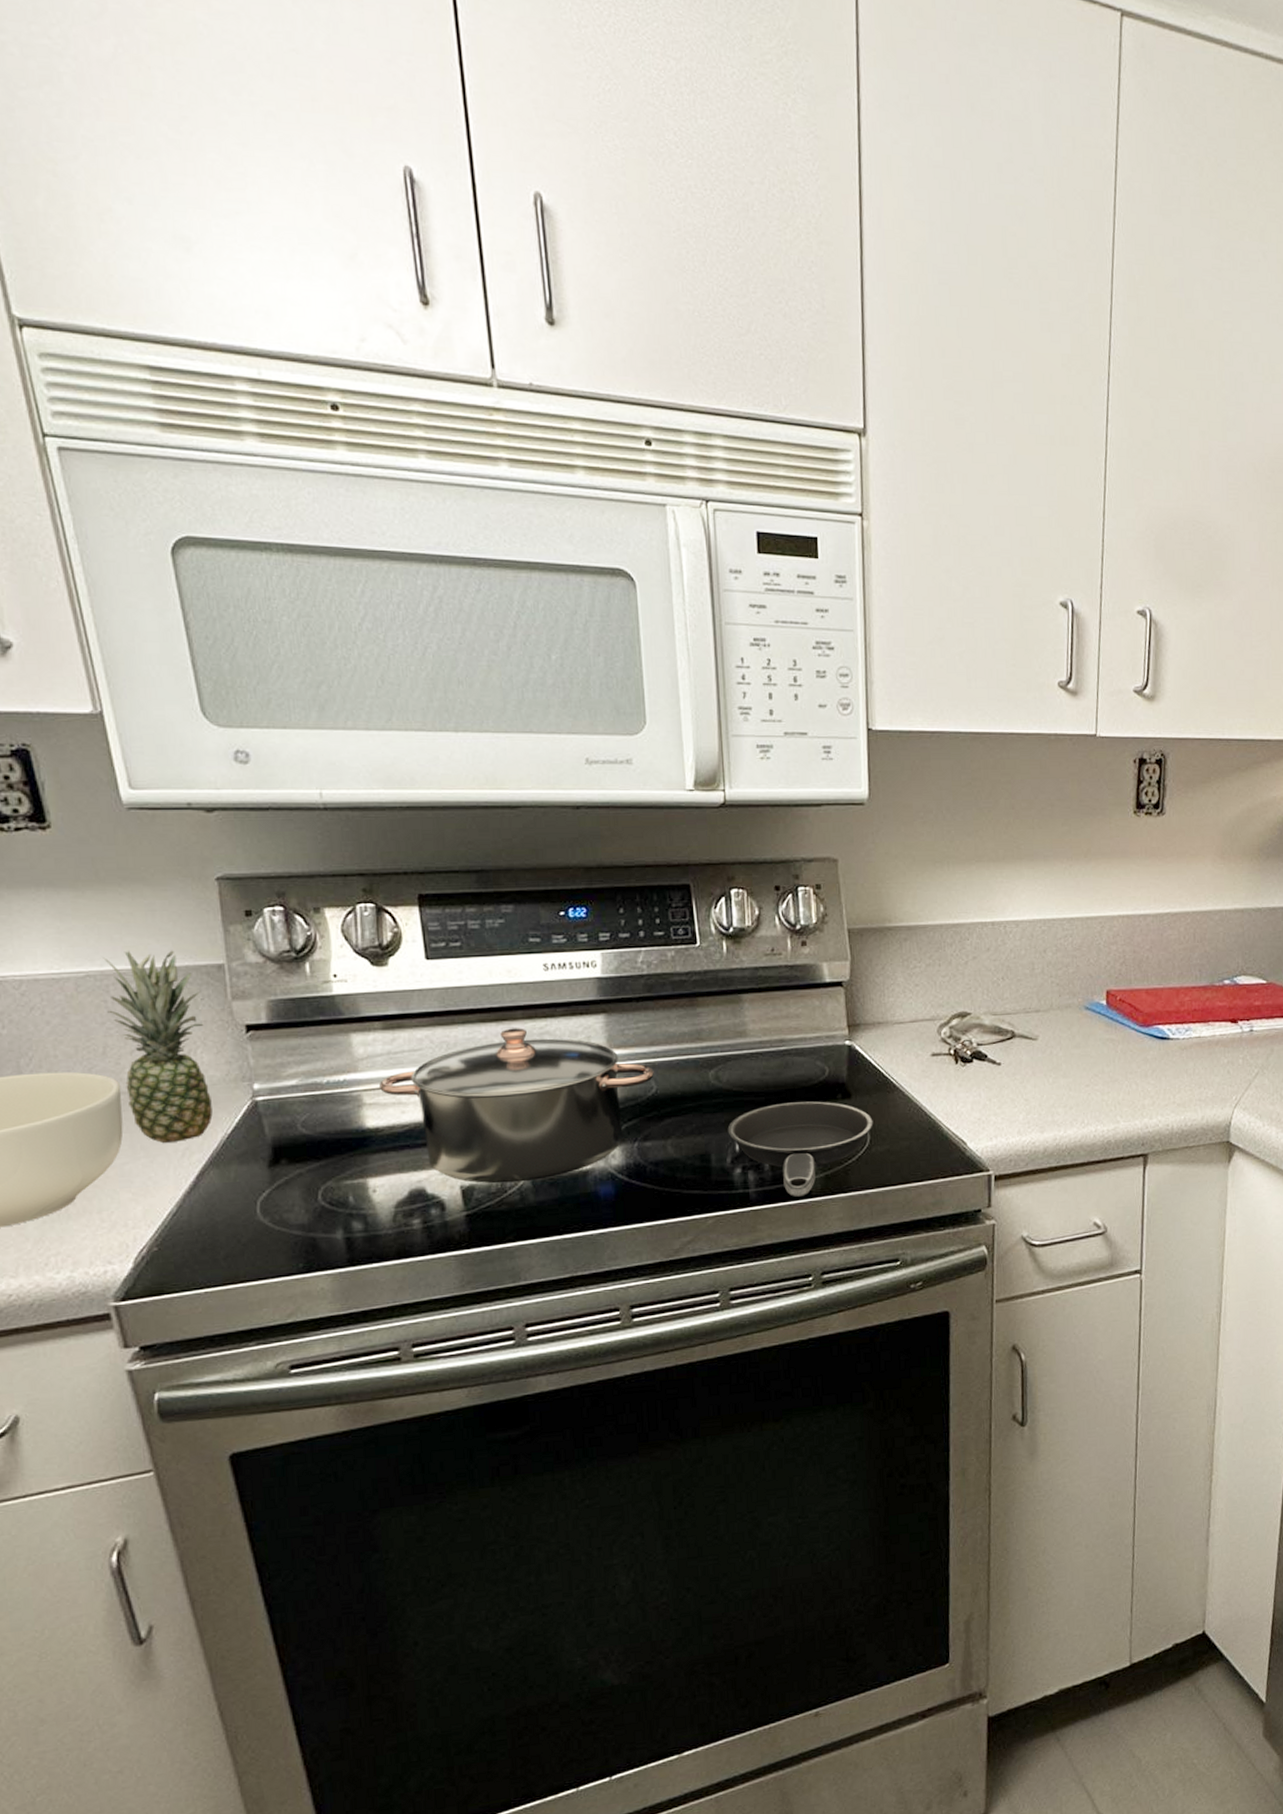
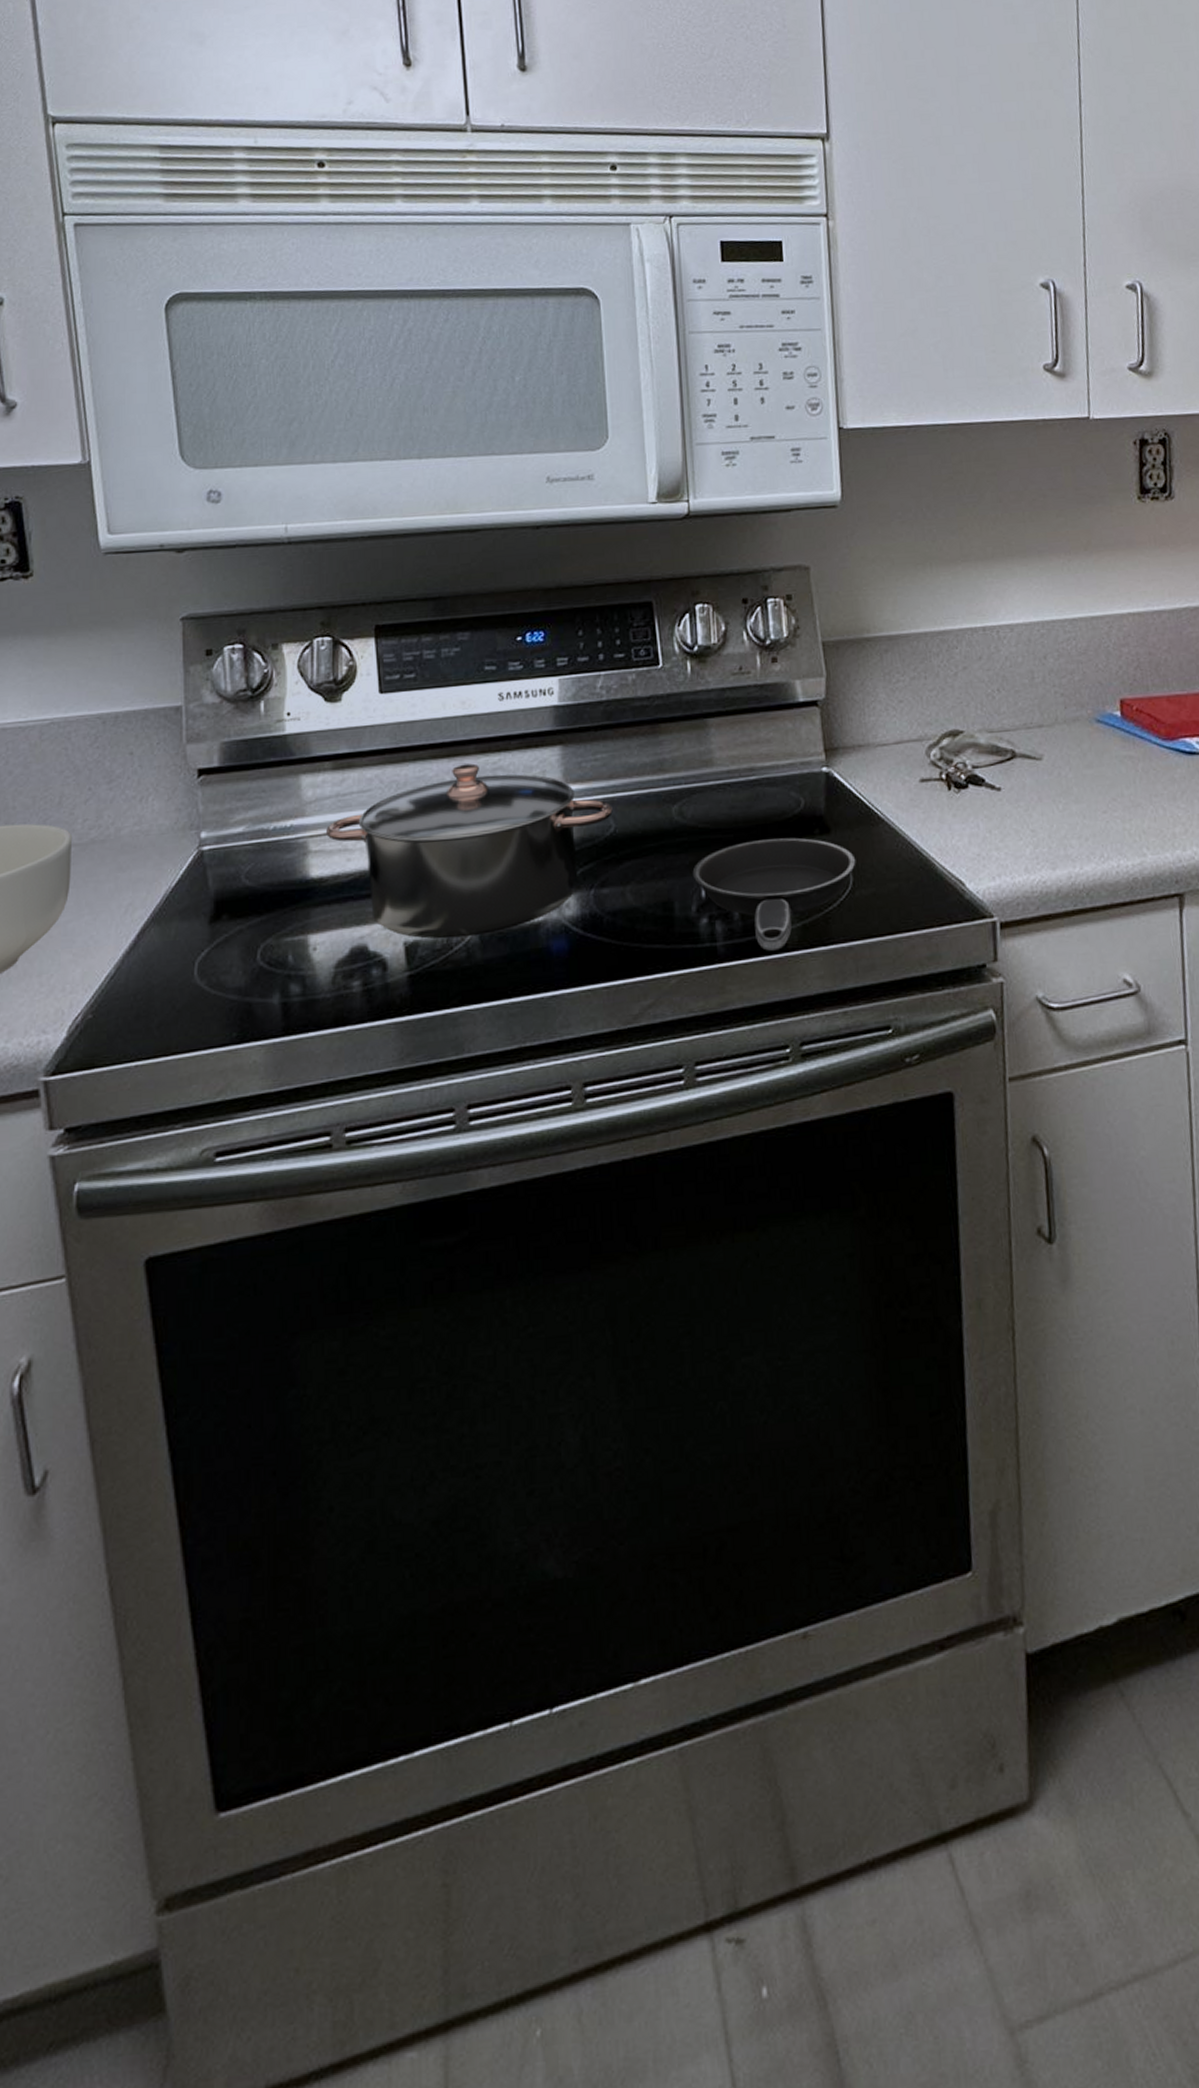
fruit: present [103,950,213,1143] -> none [67,693,158,898]

